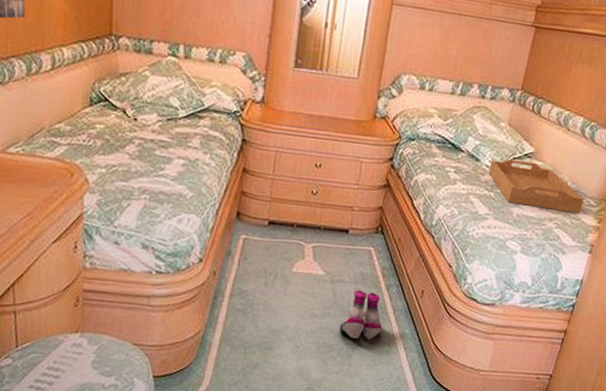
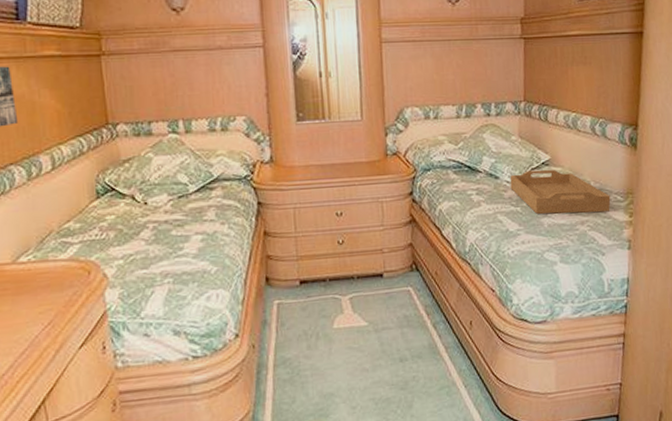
boots: present [339,290,383,340] -> none [394,333,438,387]

